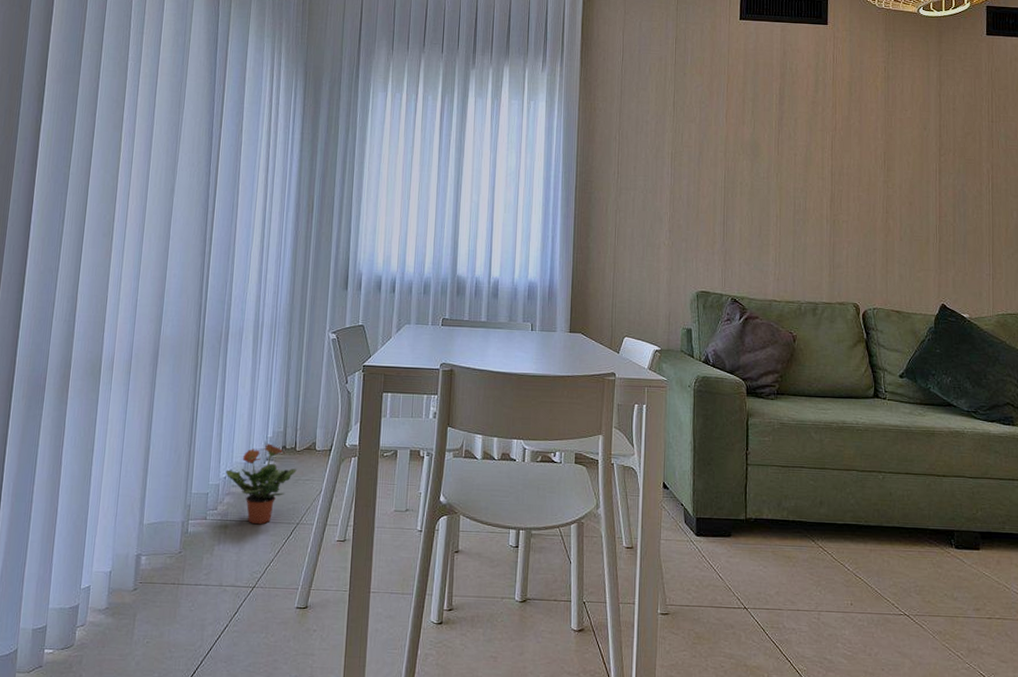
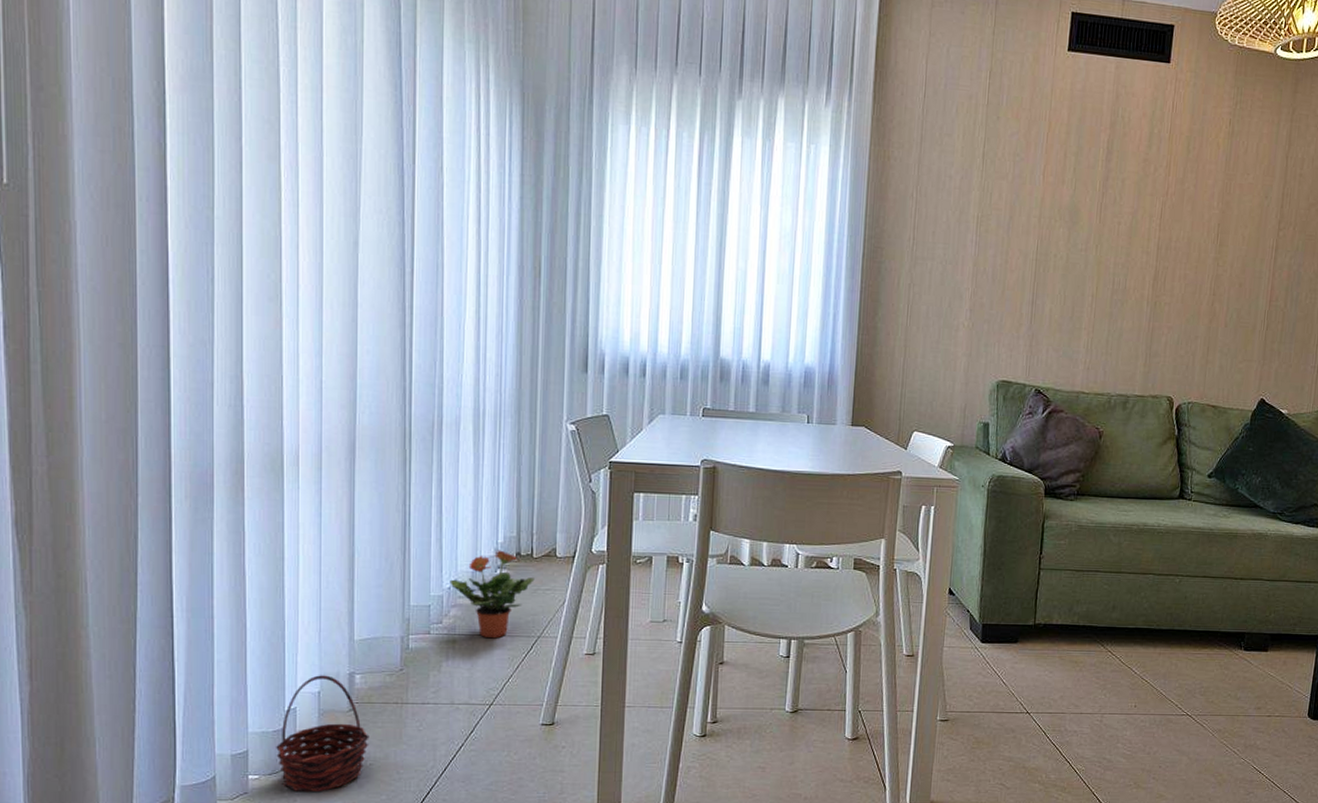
basket: none [69,556,149,668] -> present [276,675,369,793]

